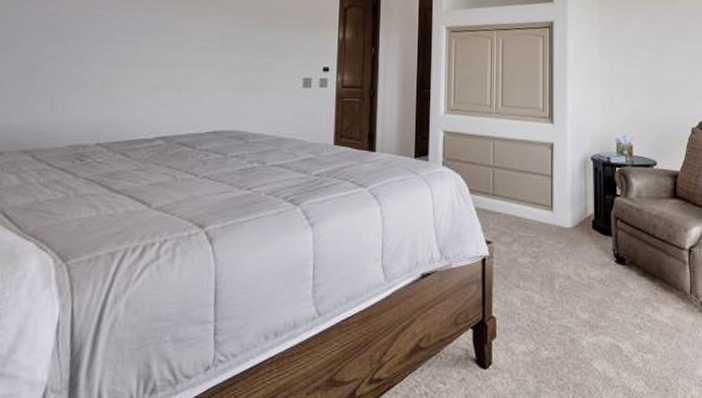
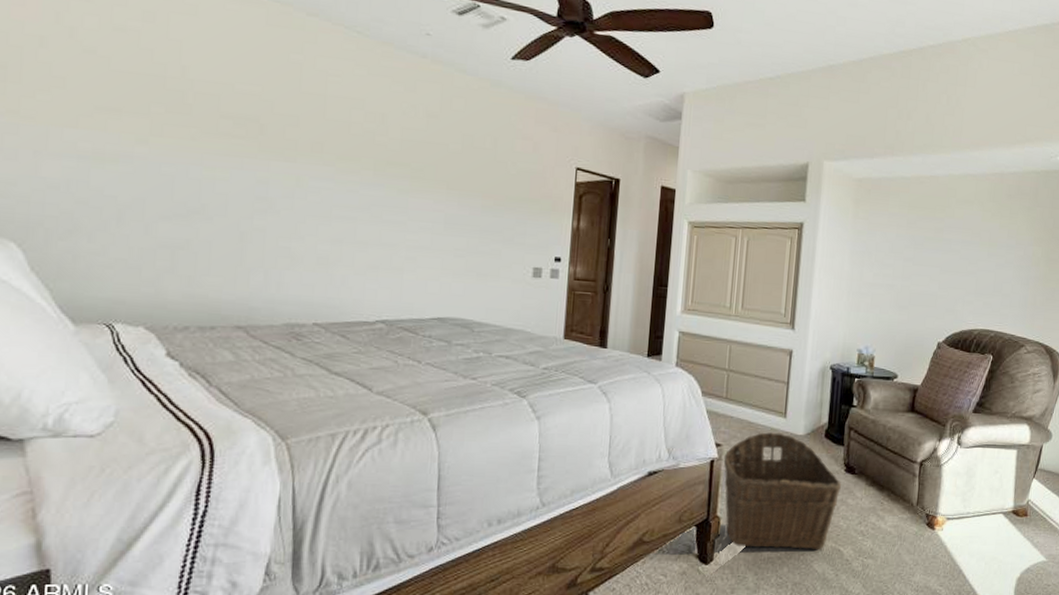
wicker basket: none [495,226,614,348] -> present [723,432,842,549]

